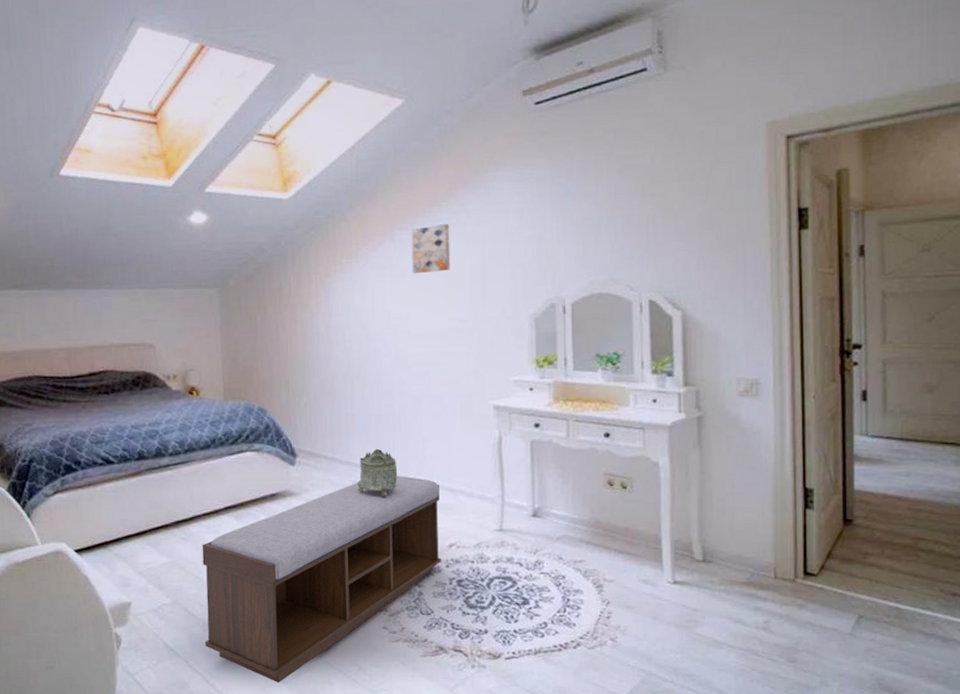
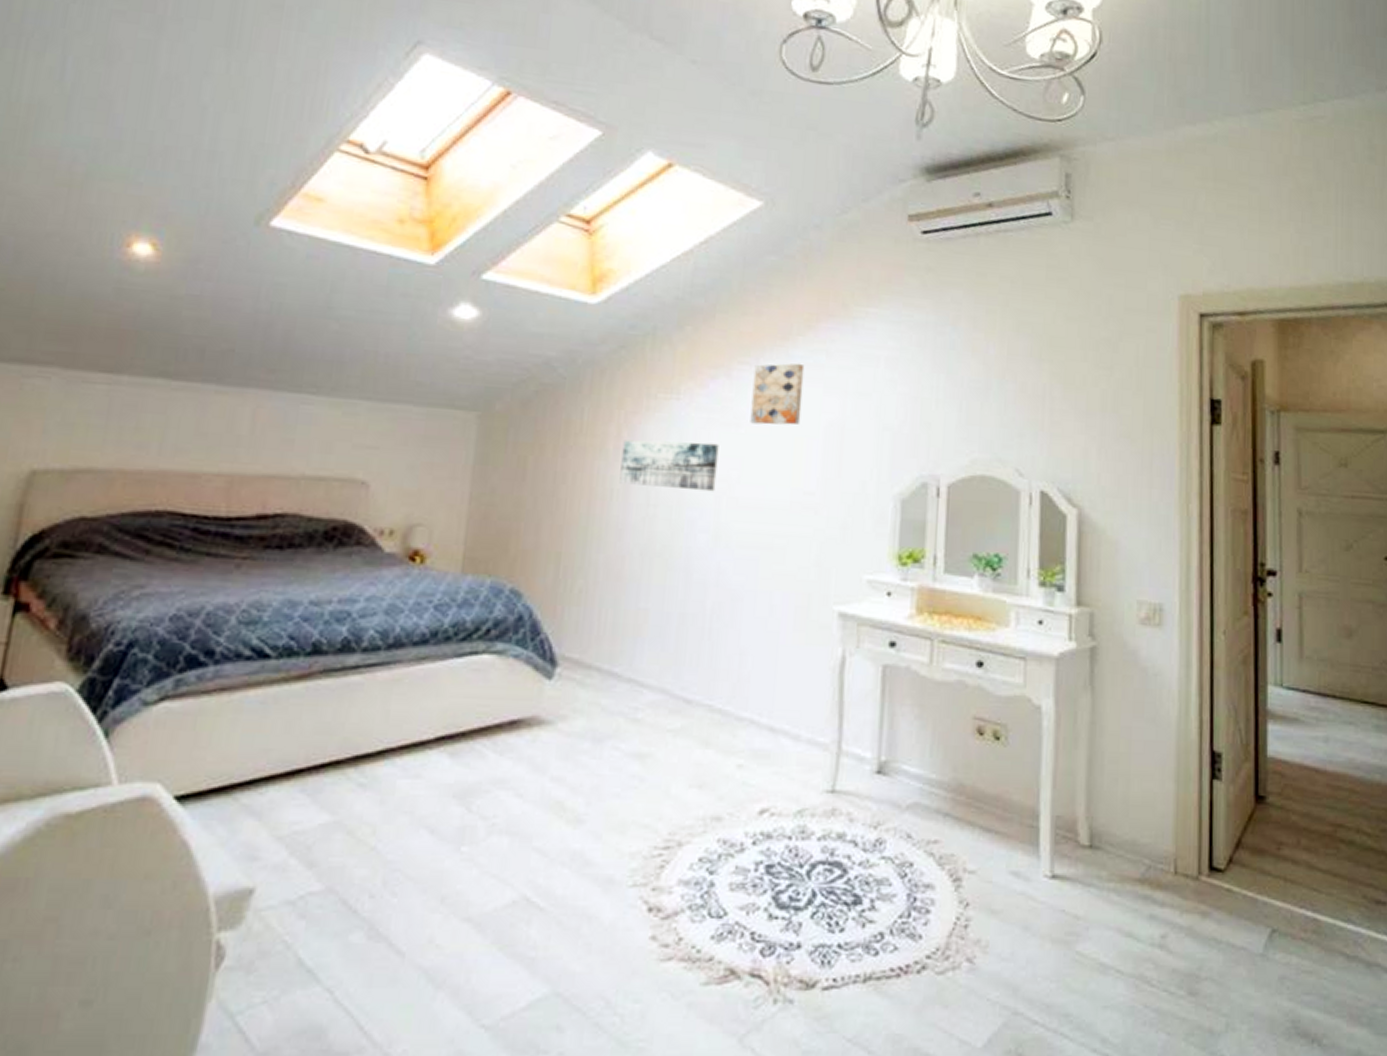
bench: present [202,475,441,683] -> none [367,703,755,1030]
wall art: none [321,291,392,328] -> present [619,440,719,492]
decorative box: present [357,449,398,497] -> none [639,663,700,735]

